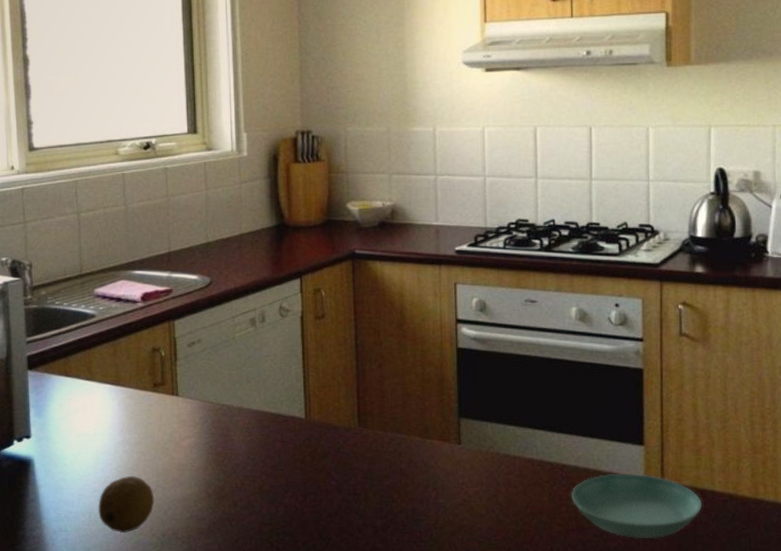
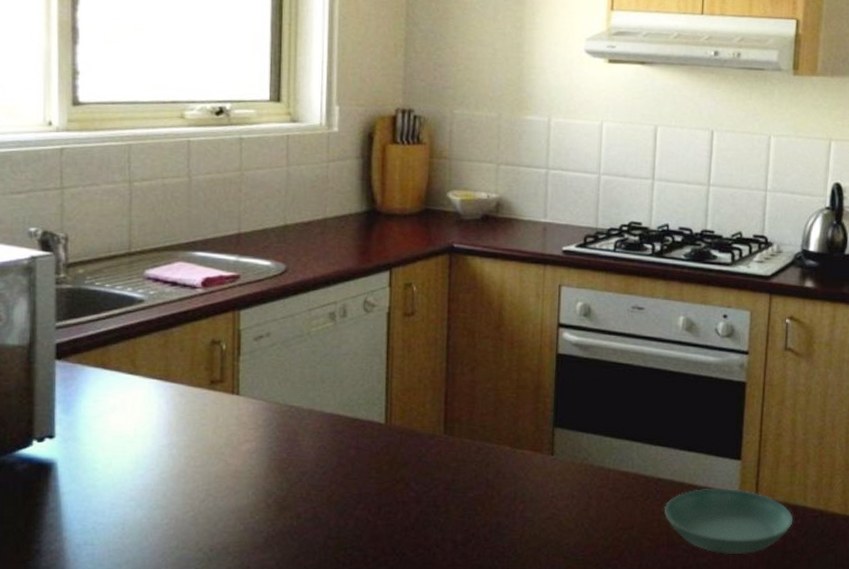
fruit: present [97,476,155,533] -> none [133,483,204,547]

